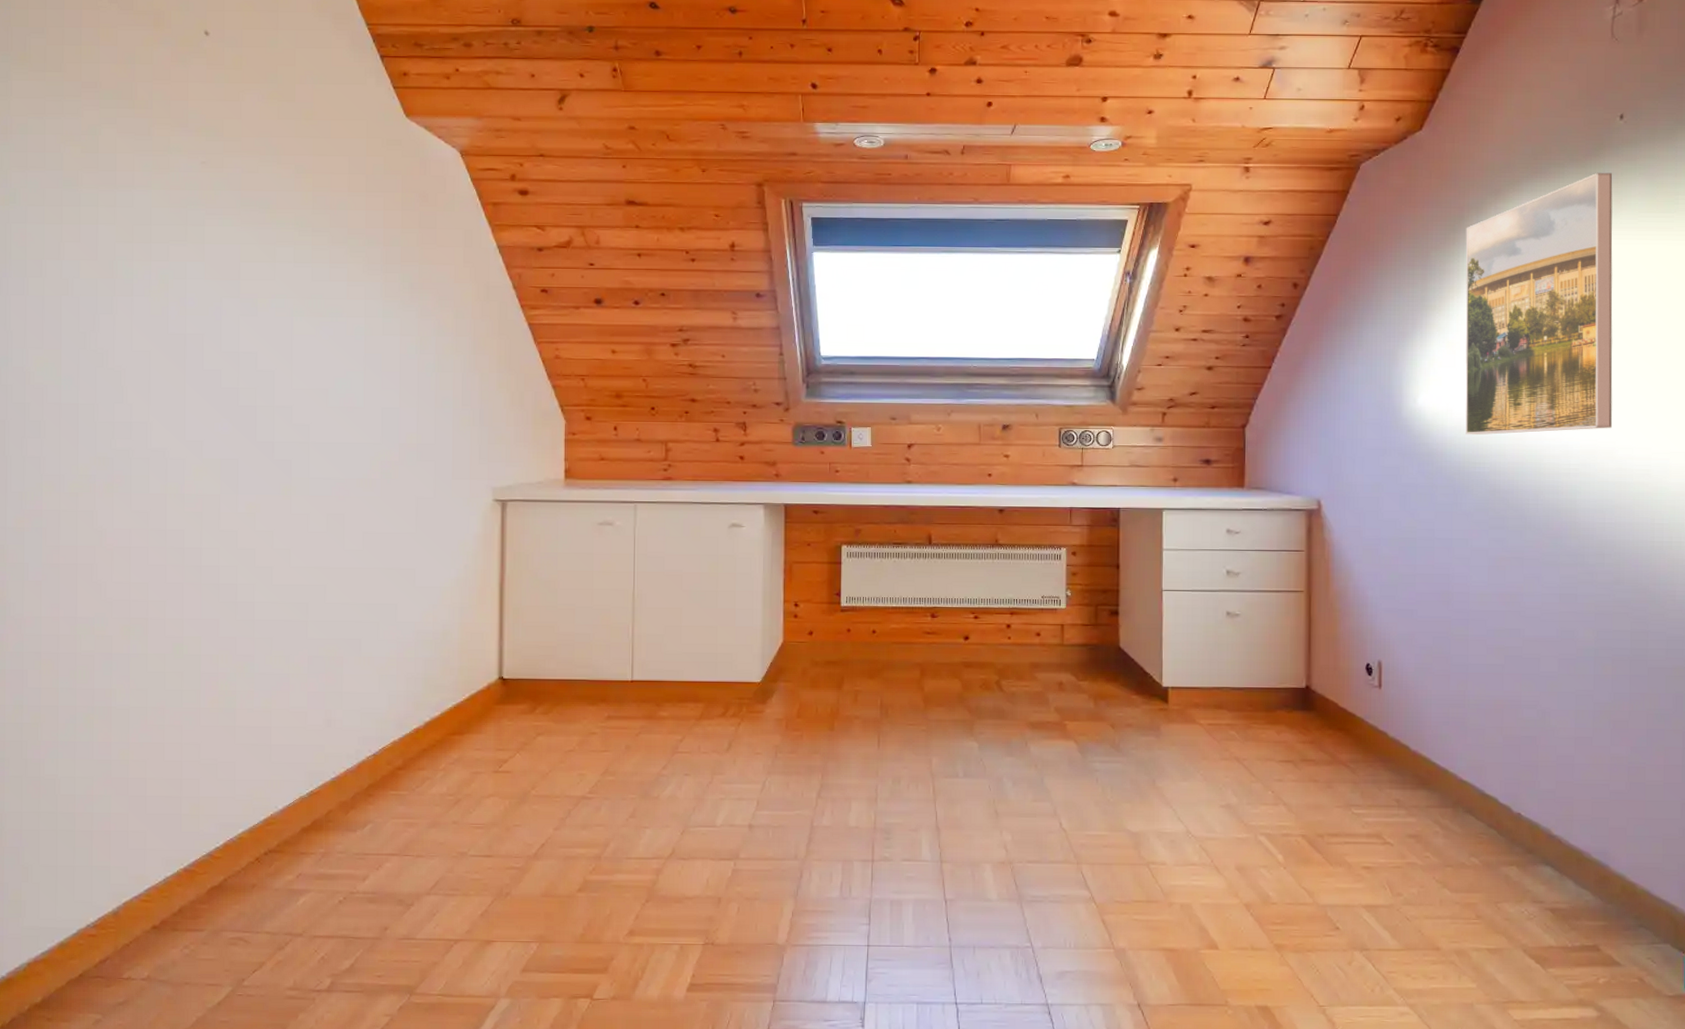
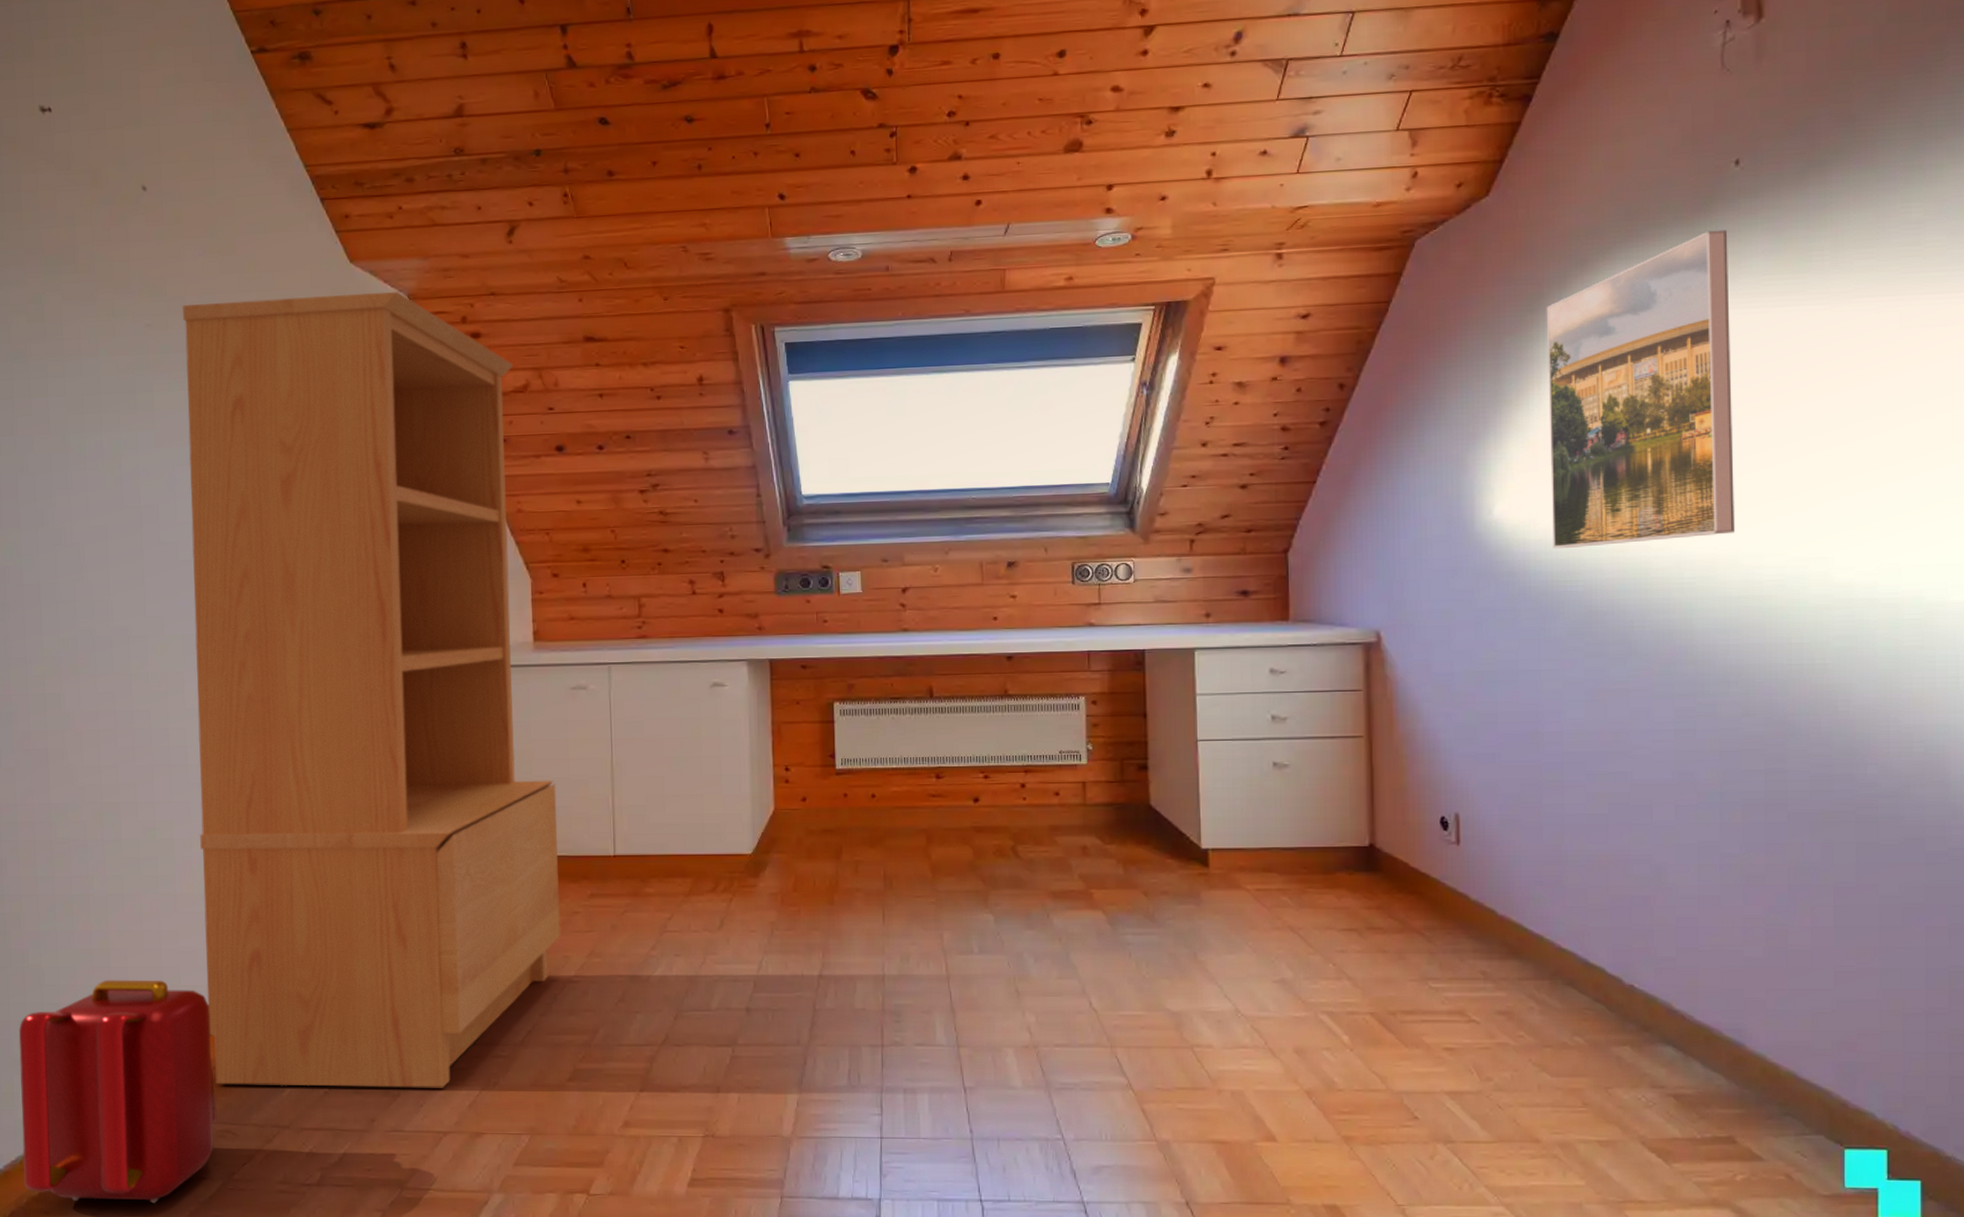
backpack: none [27,790,230,1010] -> present [18,979,217,1204]
bookcase: none [226,145,580,898] -> present [182,291,561,1088]

